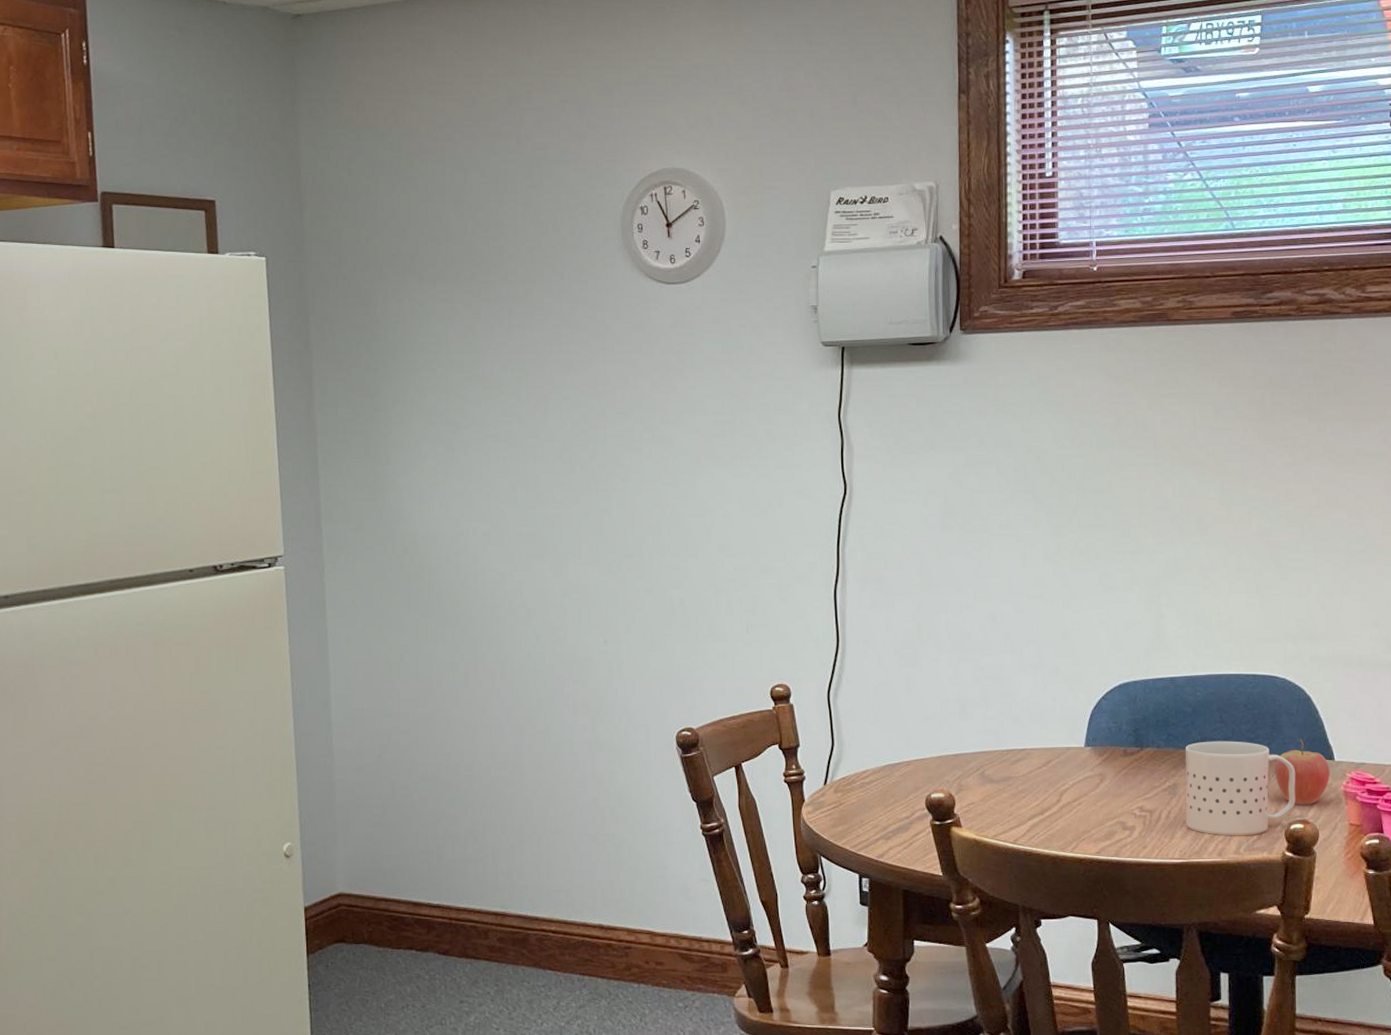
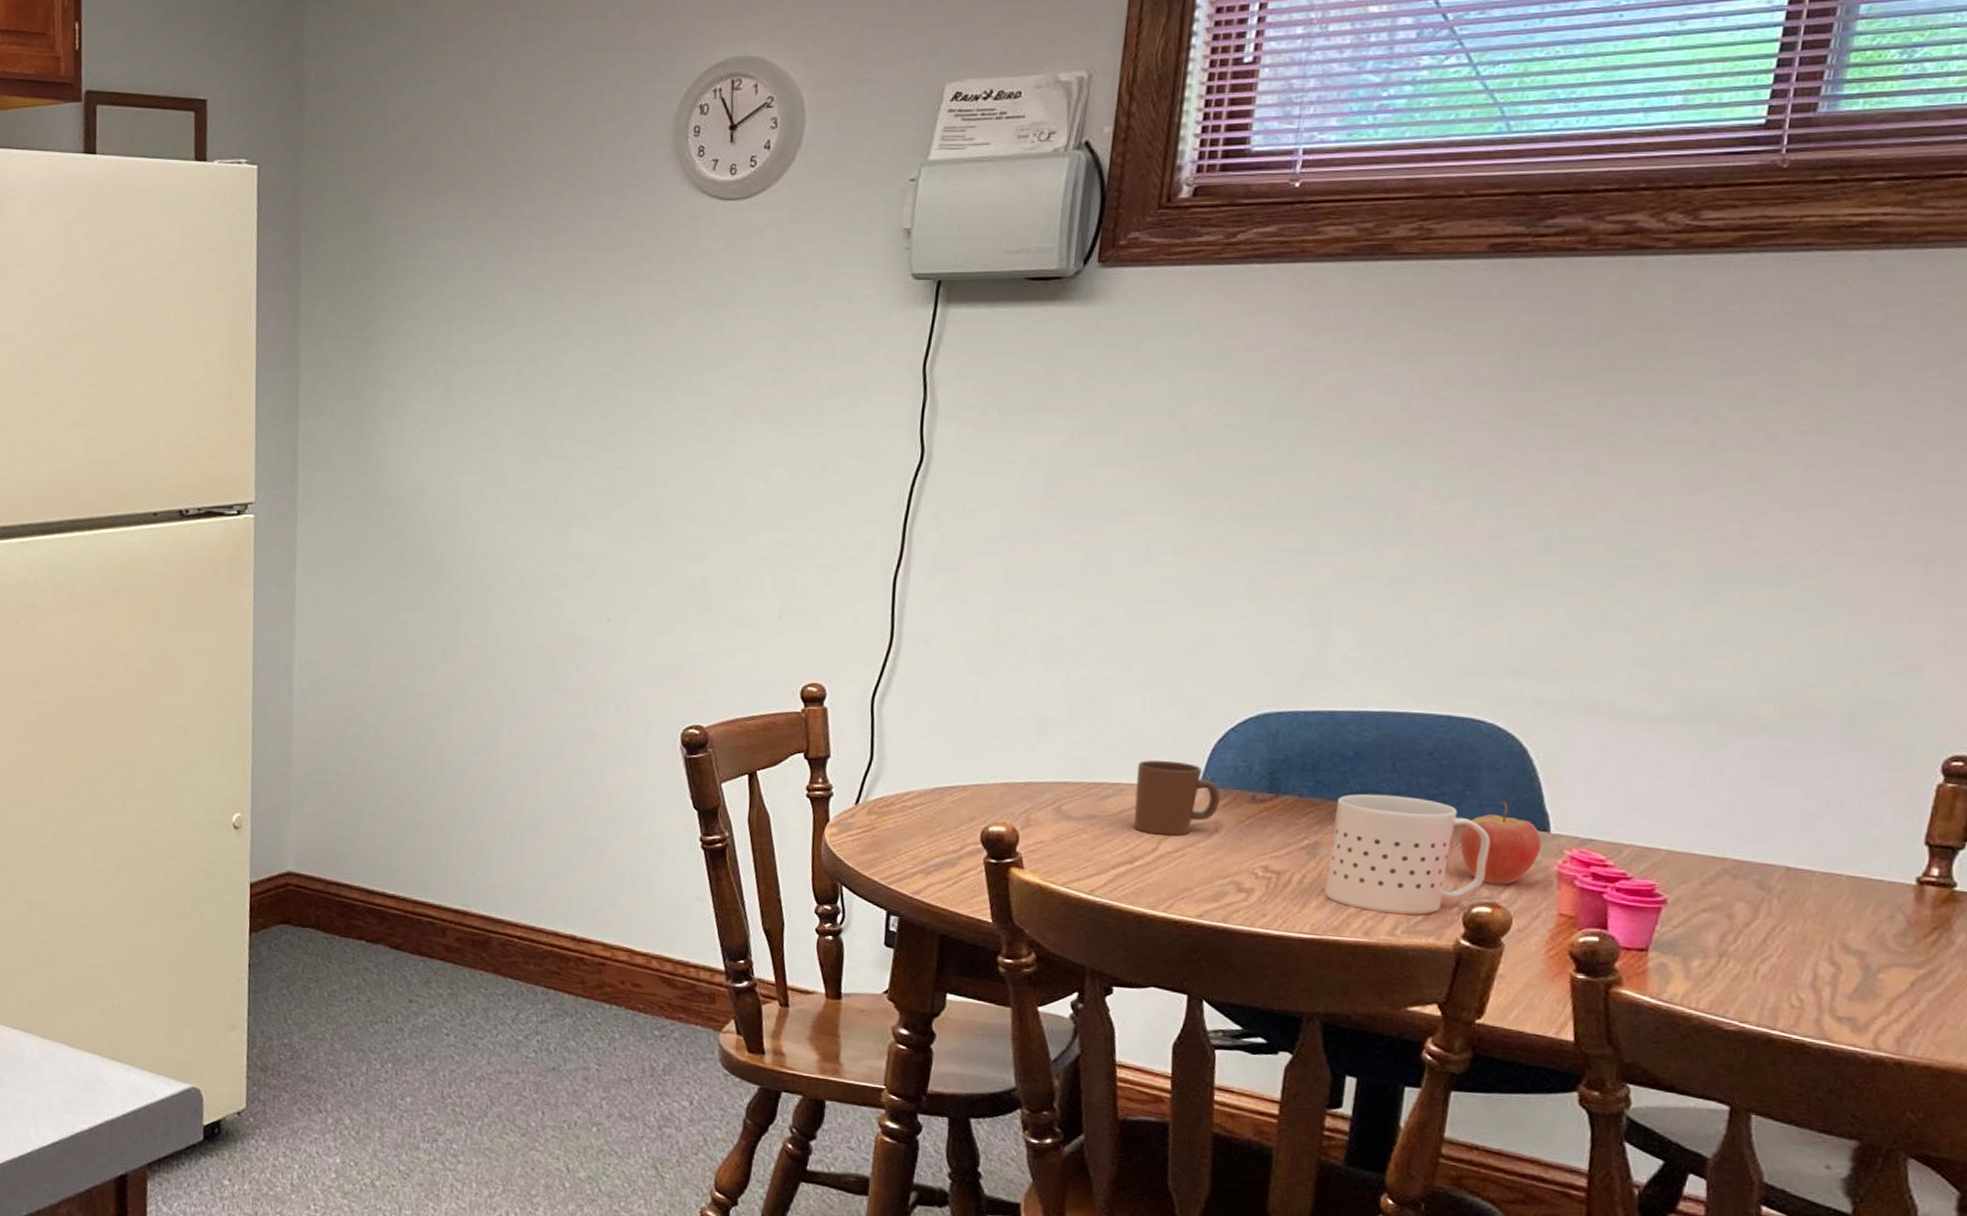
mug: none [1037,727,1101,790] -> present [1134,760,1220,837]

